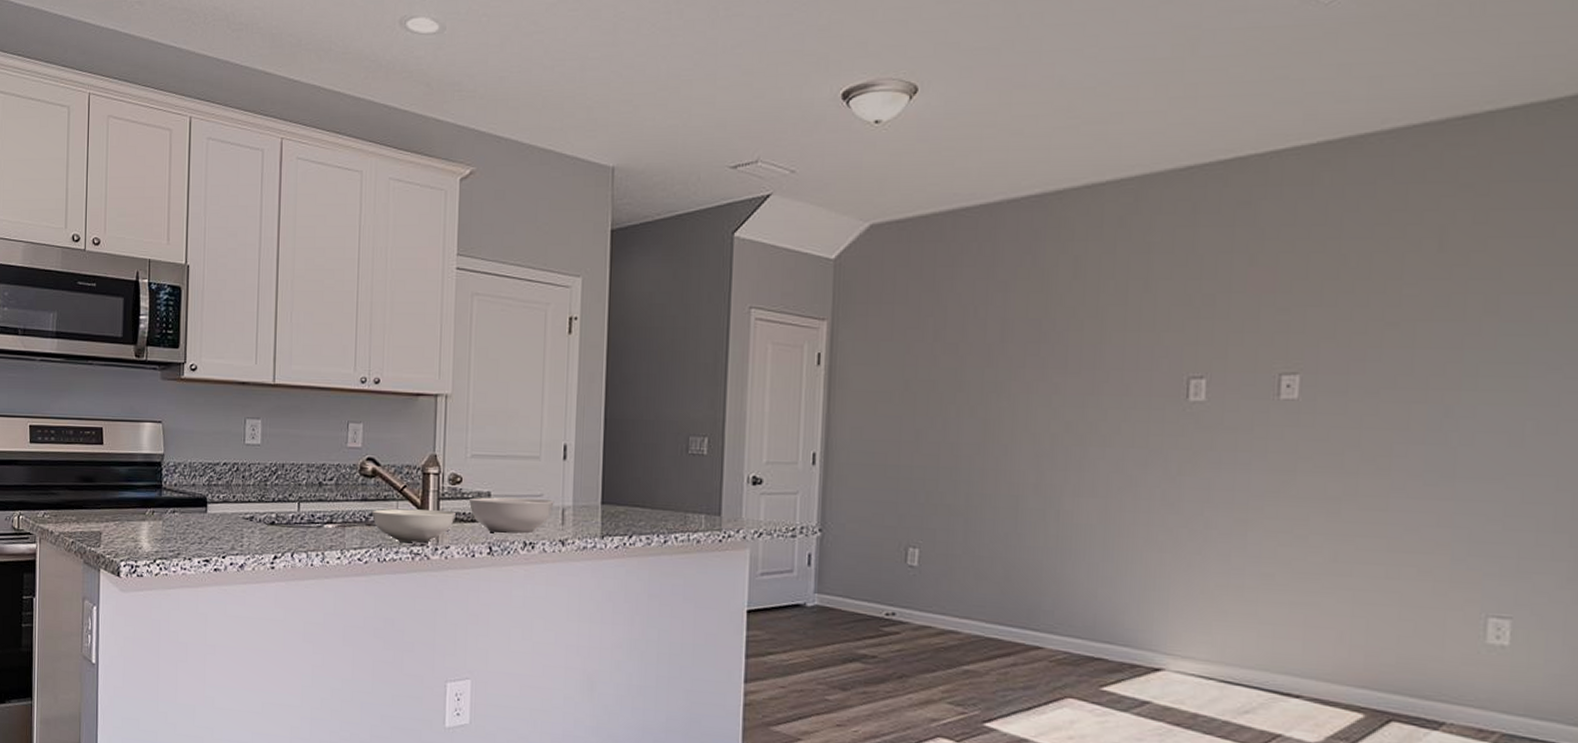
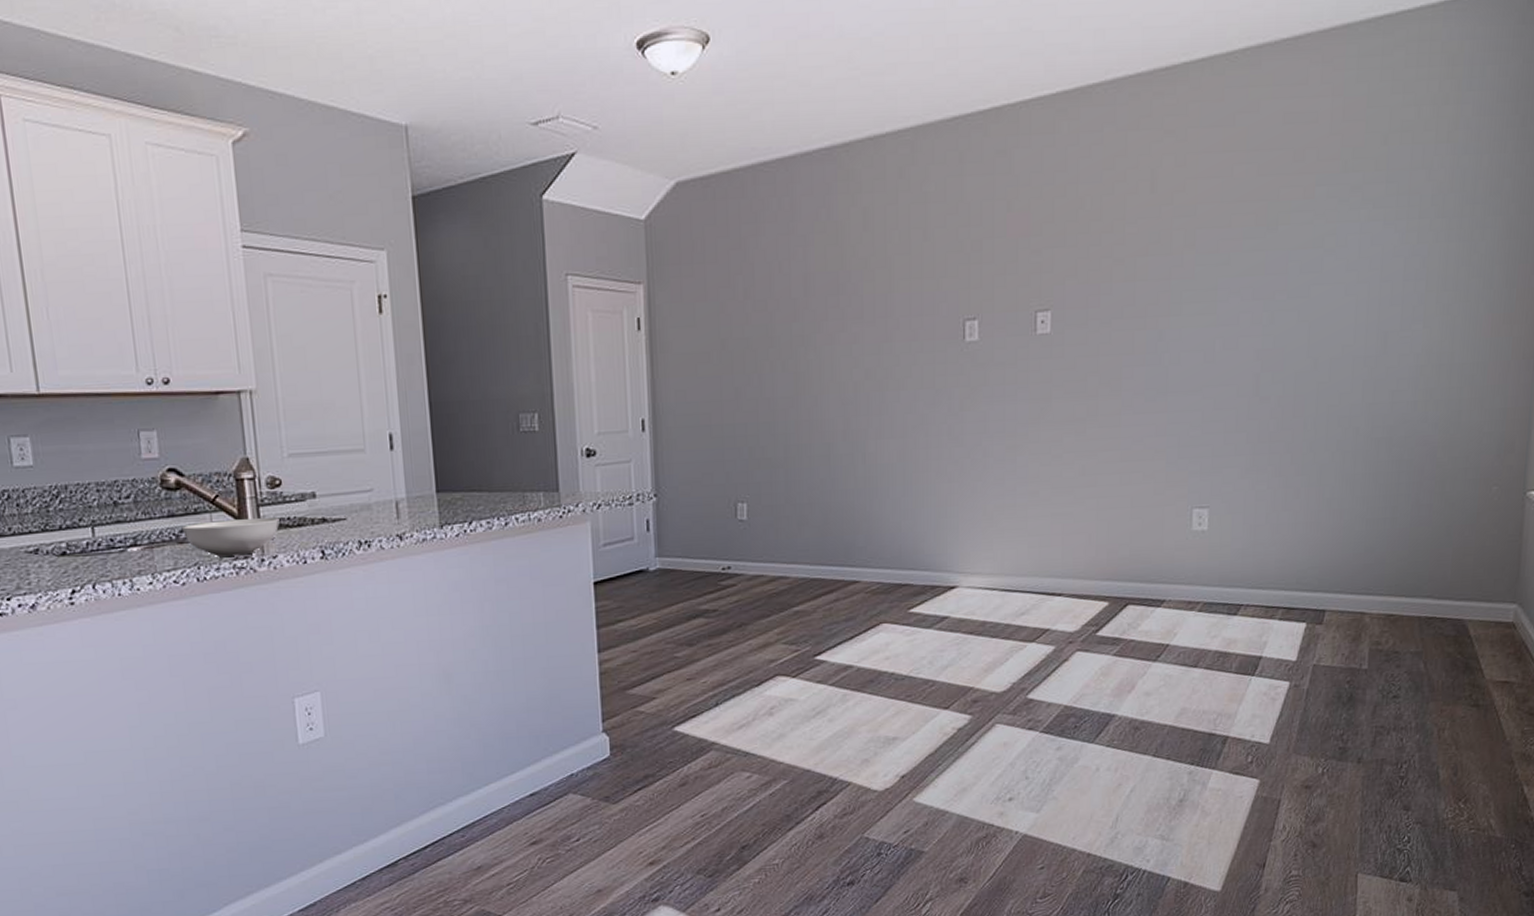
bowl: present [468,497,554,534] -> none [291,494,386,536]

